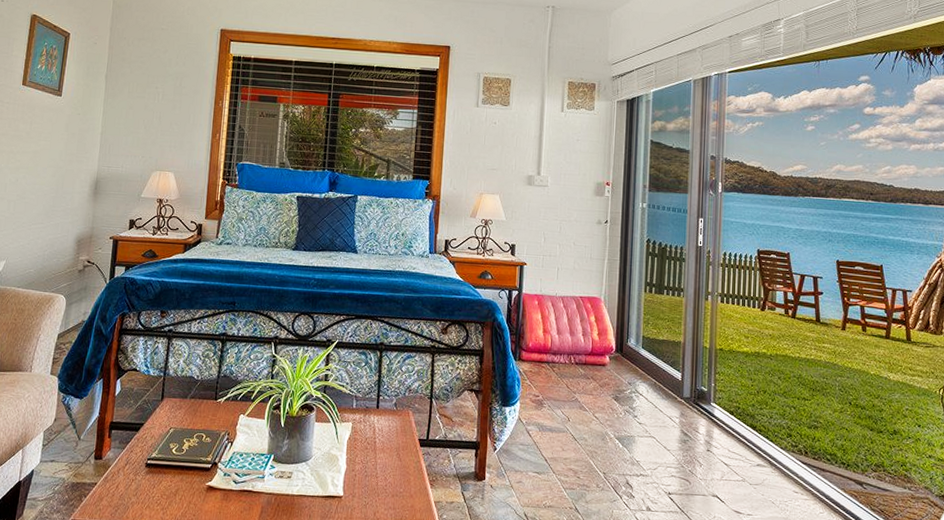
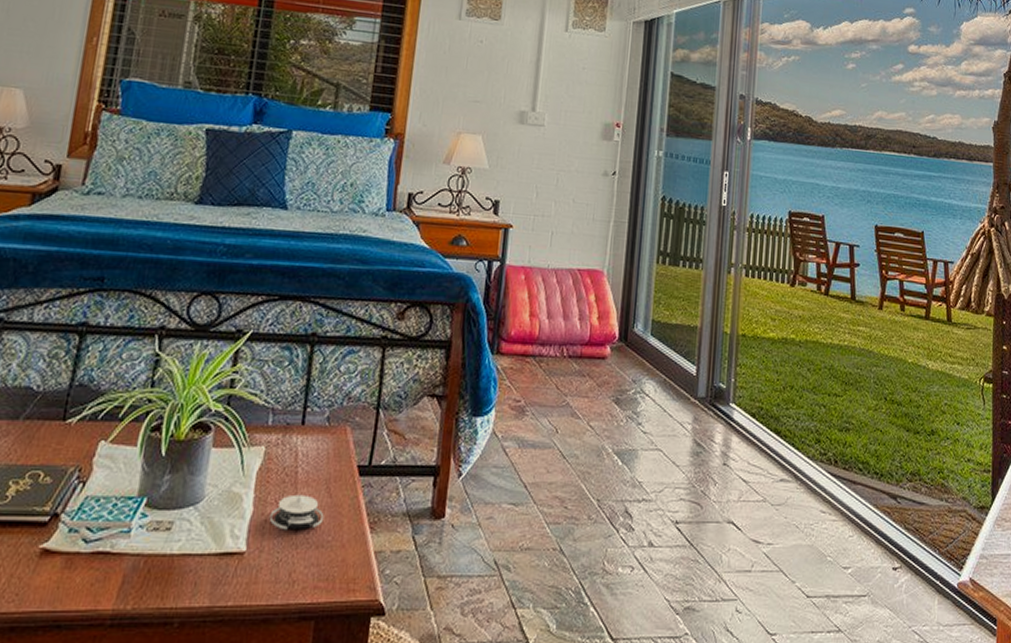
architectural model: none [358,457,397,483] -> present [269,494,324,530]

